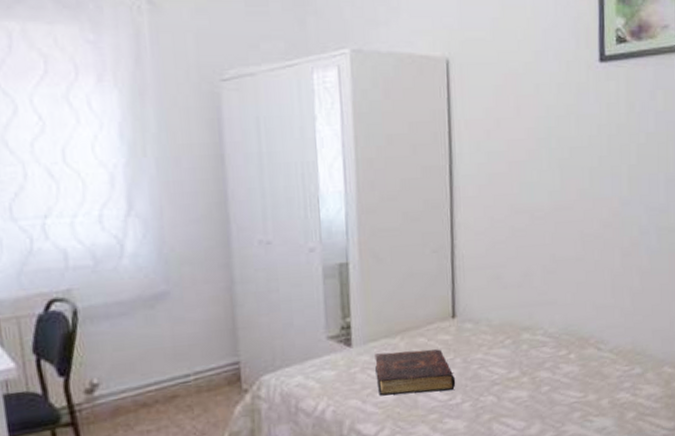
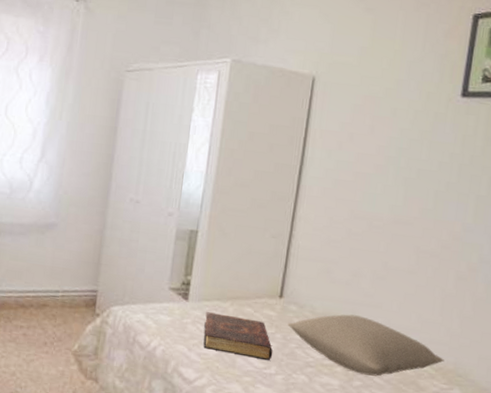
pillow: none [465,317,623,379] -> present [287,314,444,377]

